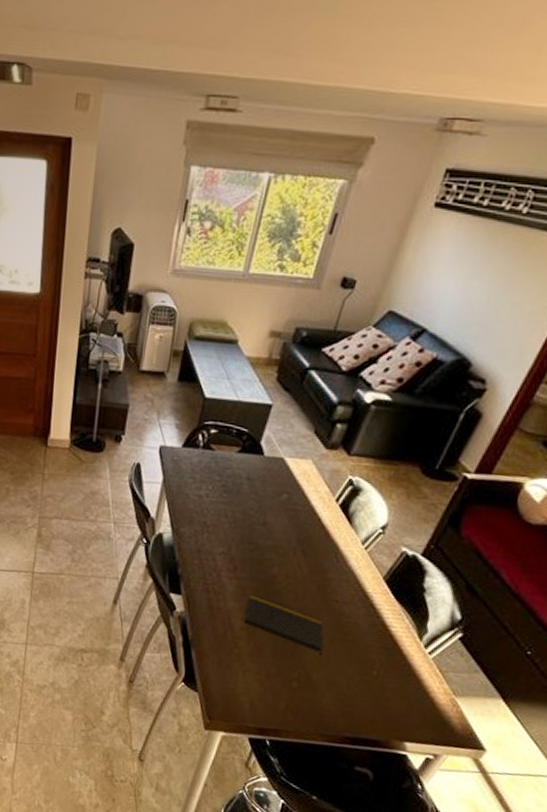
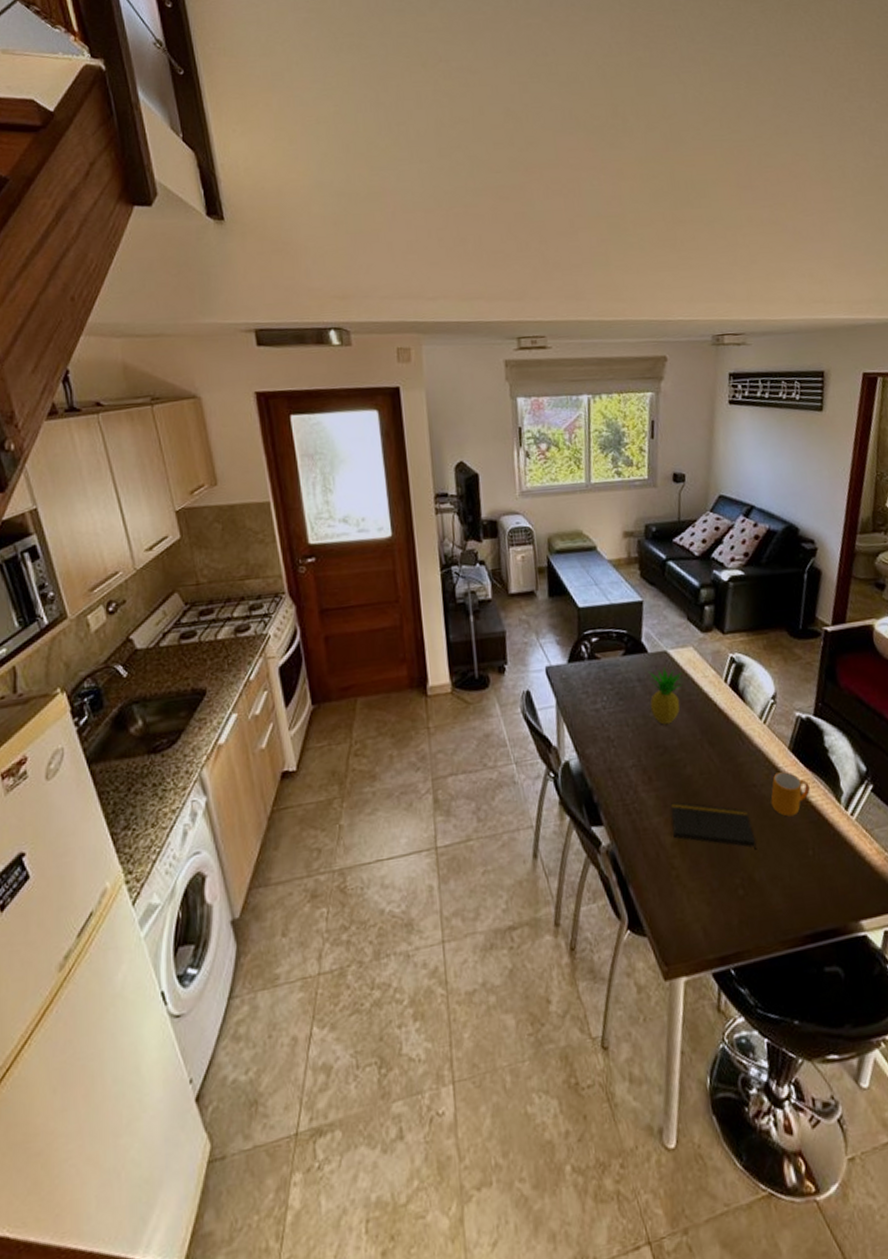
fruit: none [252,472,294,526] -> present [648,667,683,725]
mug: none [348,595,394,638] -> present [770,771,810,817]

